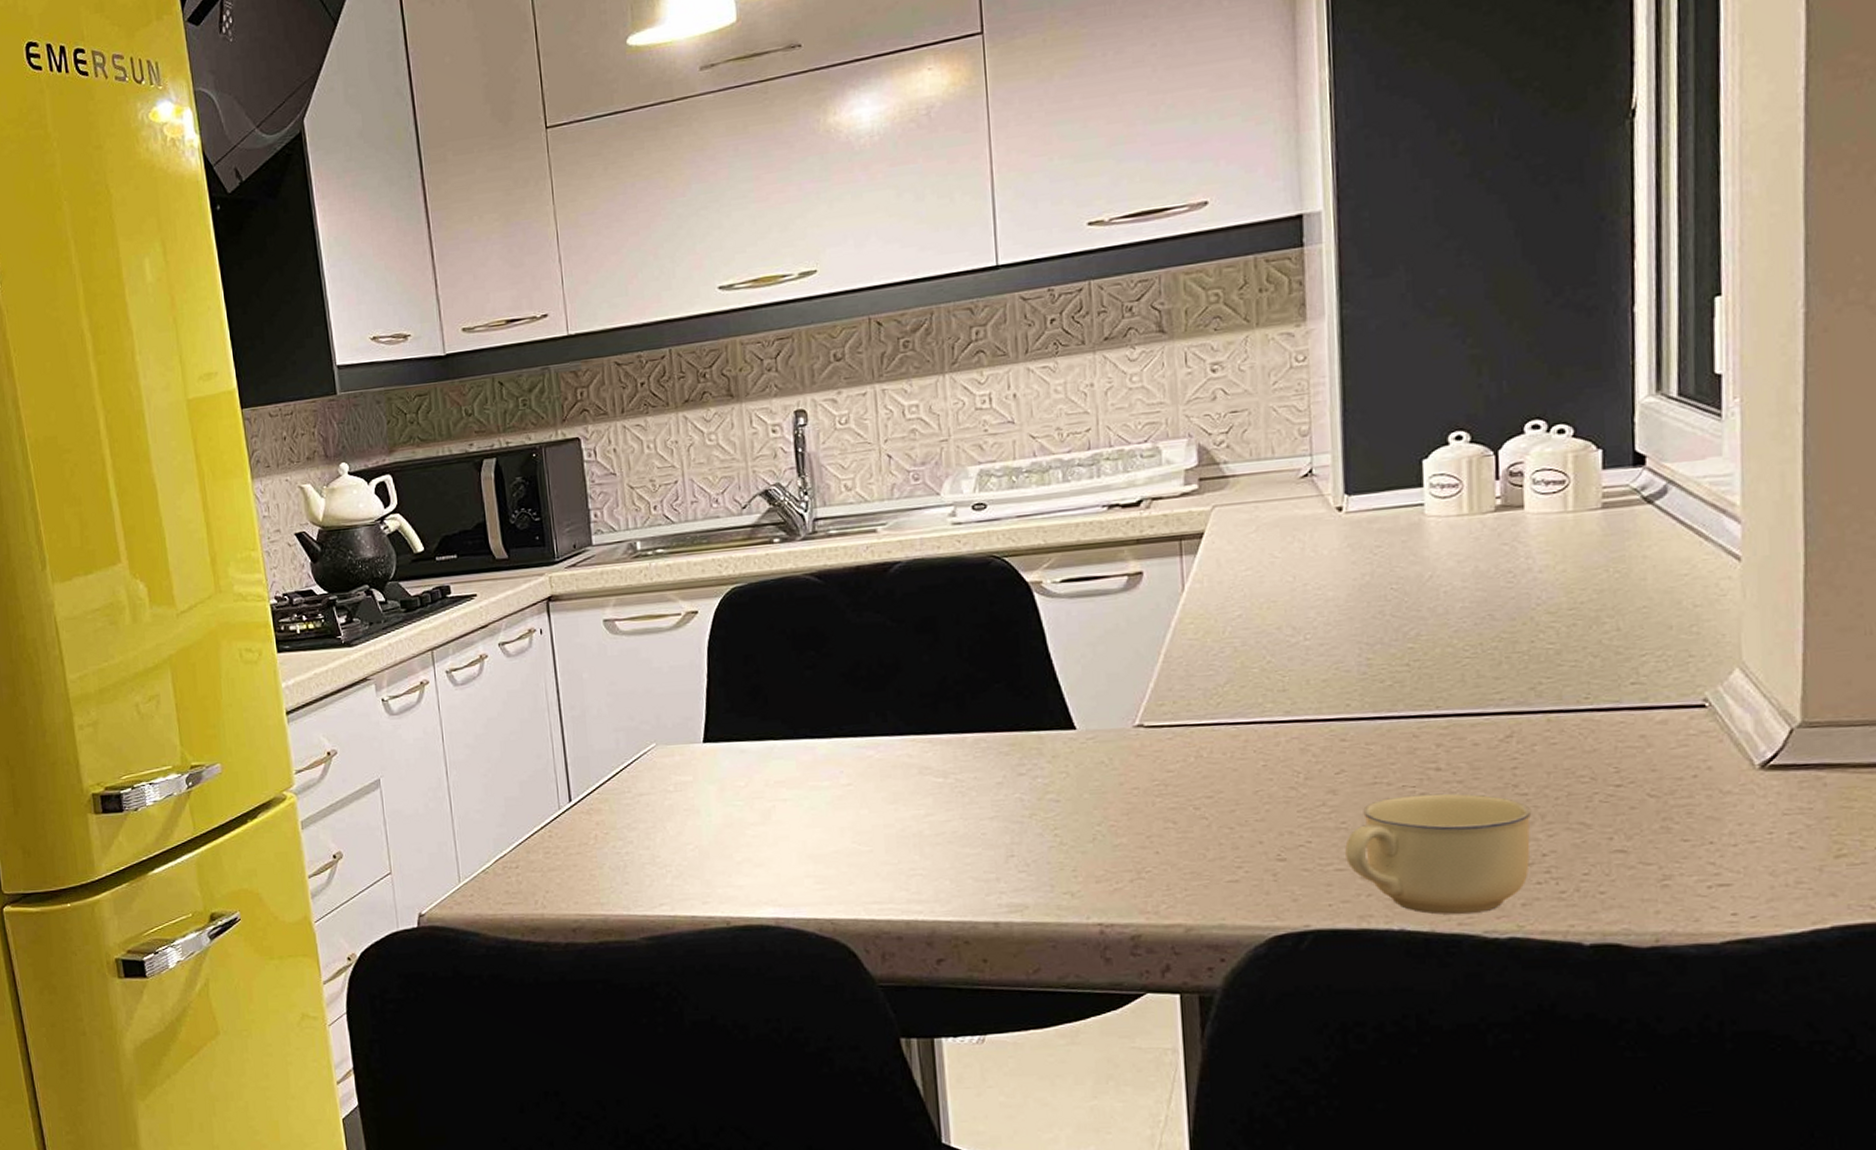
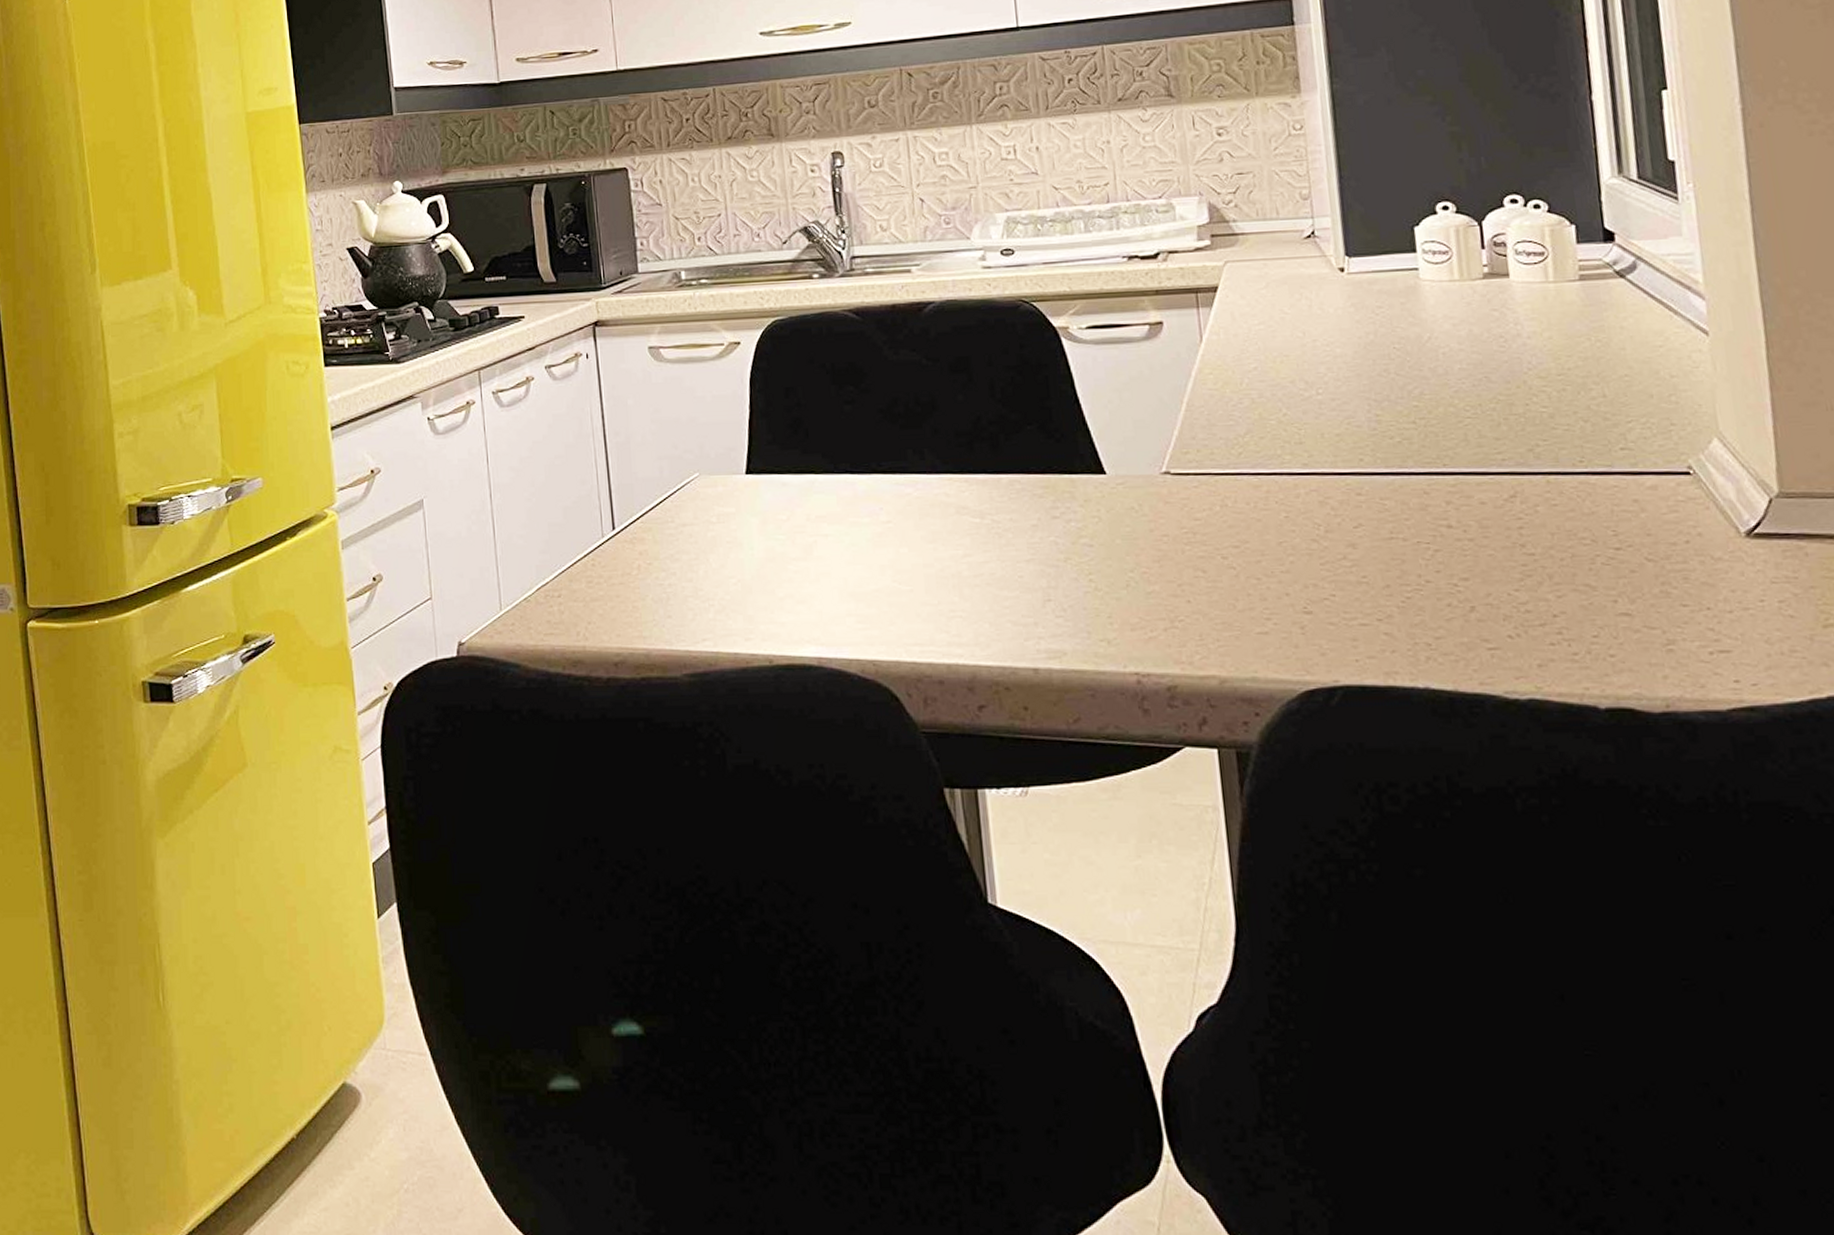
cup: present [1345,793,1532,915] -> none [1367,551,1542,674]

